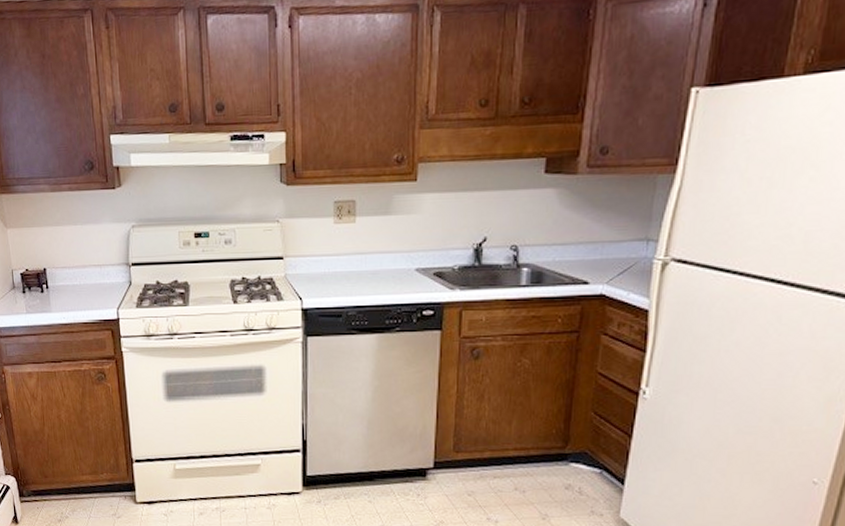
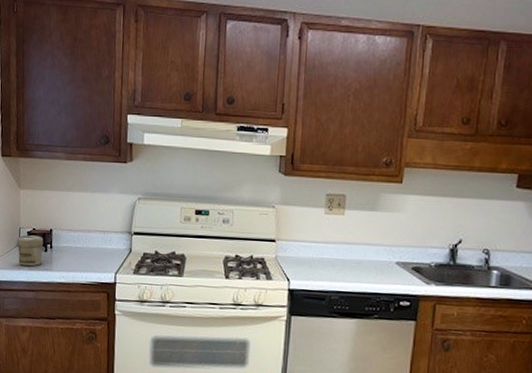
jar: none [11,276,40,310] -> present [17,235,44,267]

